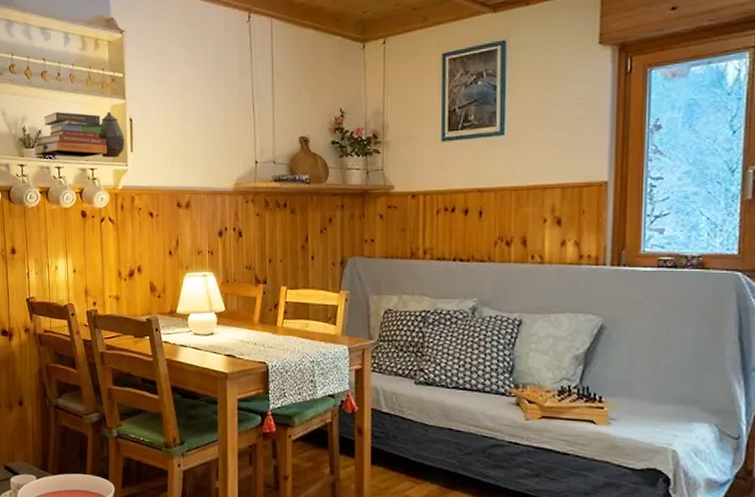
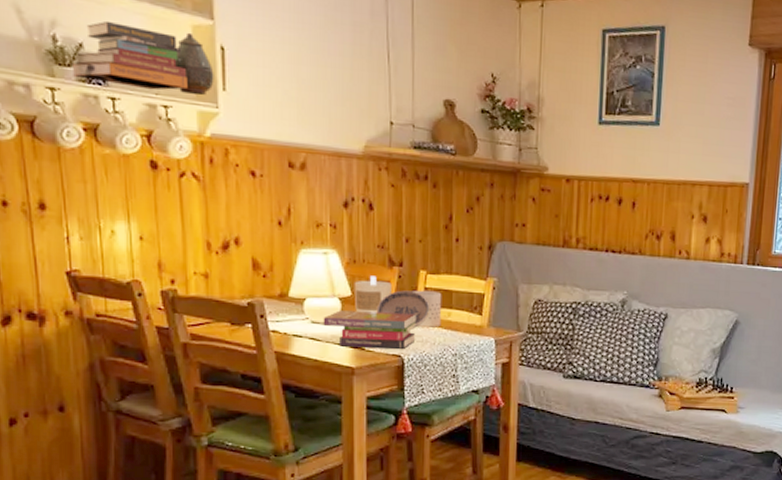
books: none [203,323,279,356] -> present [323,310,417,349]
candle: none [227,293,258,326] -> present [354,276,392,314]
bowl: none [245,305,289,339] -> present [376,290,429,329]
mug: none [275,304,300,338] -> present [413,290,442,329]

